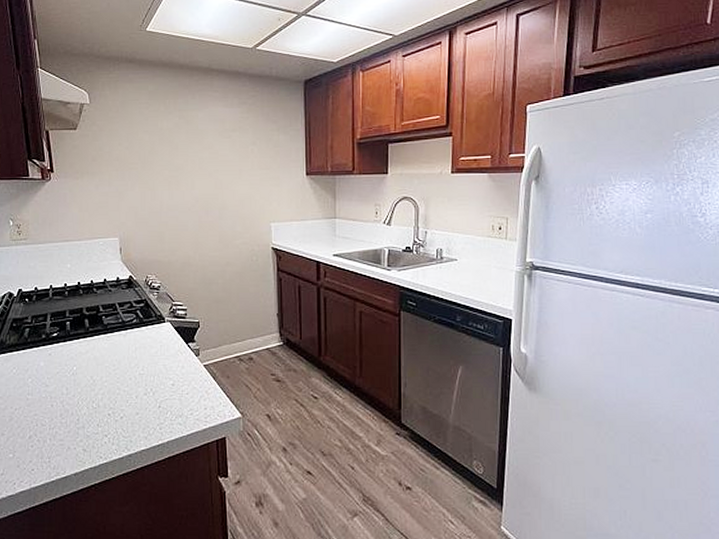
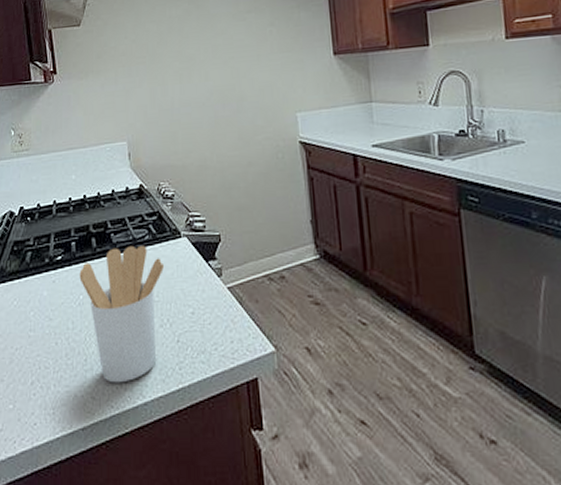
utensil holder: none [73,327,150,439] -> present [79,245,165,383]

